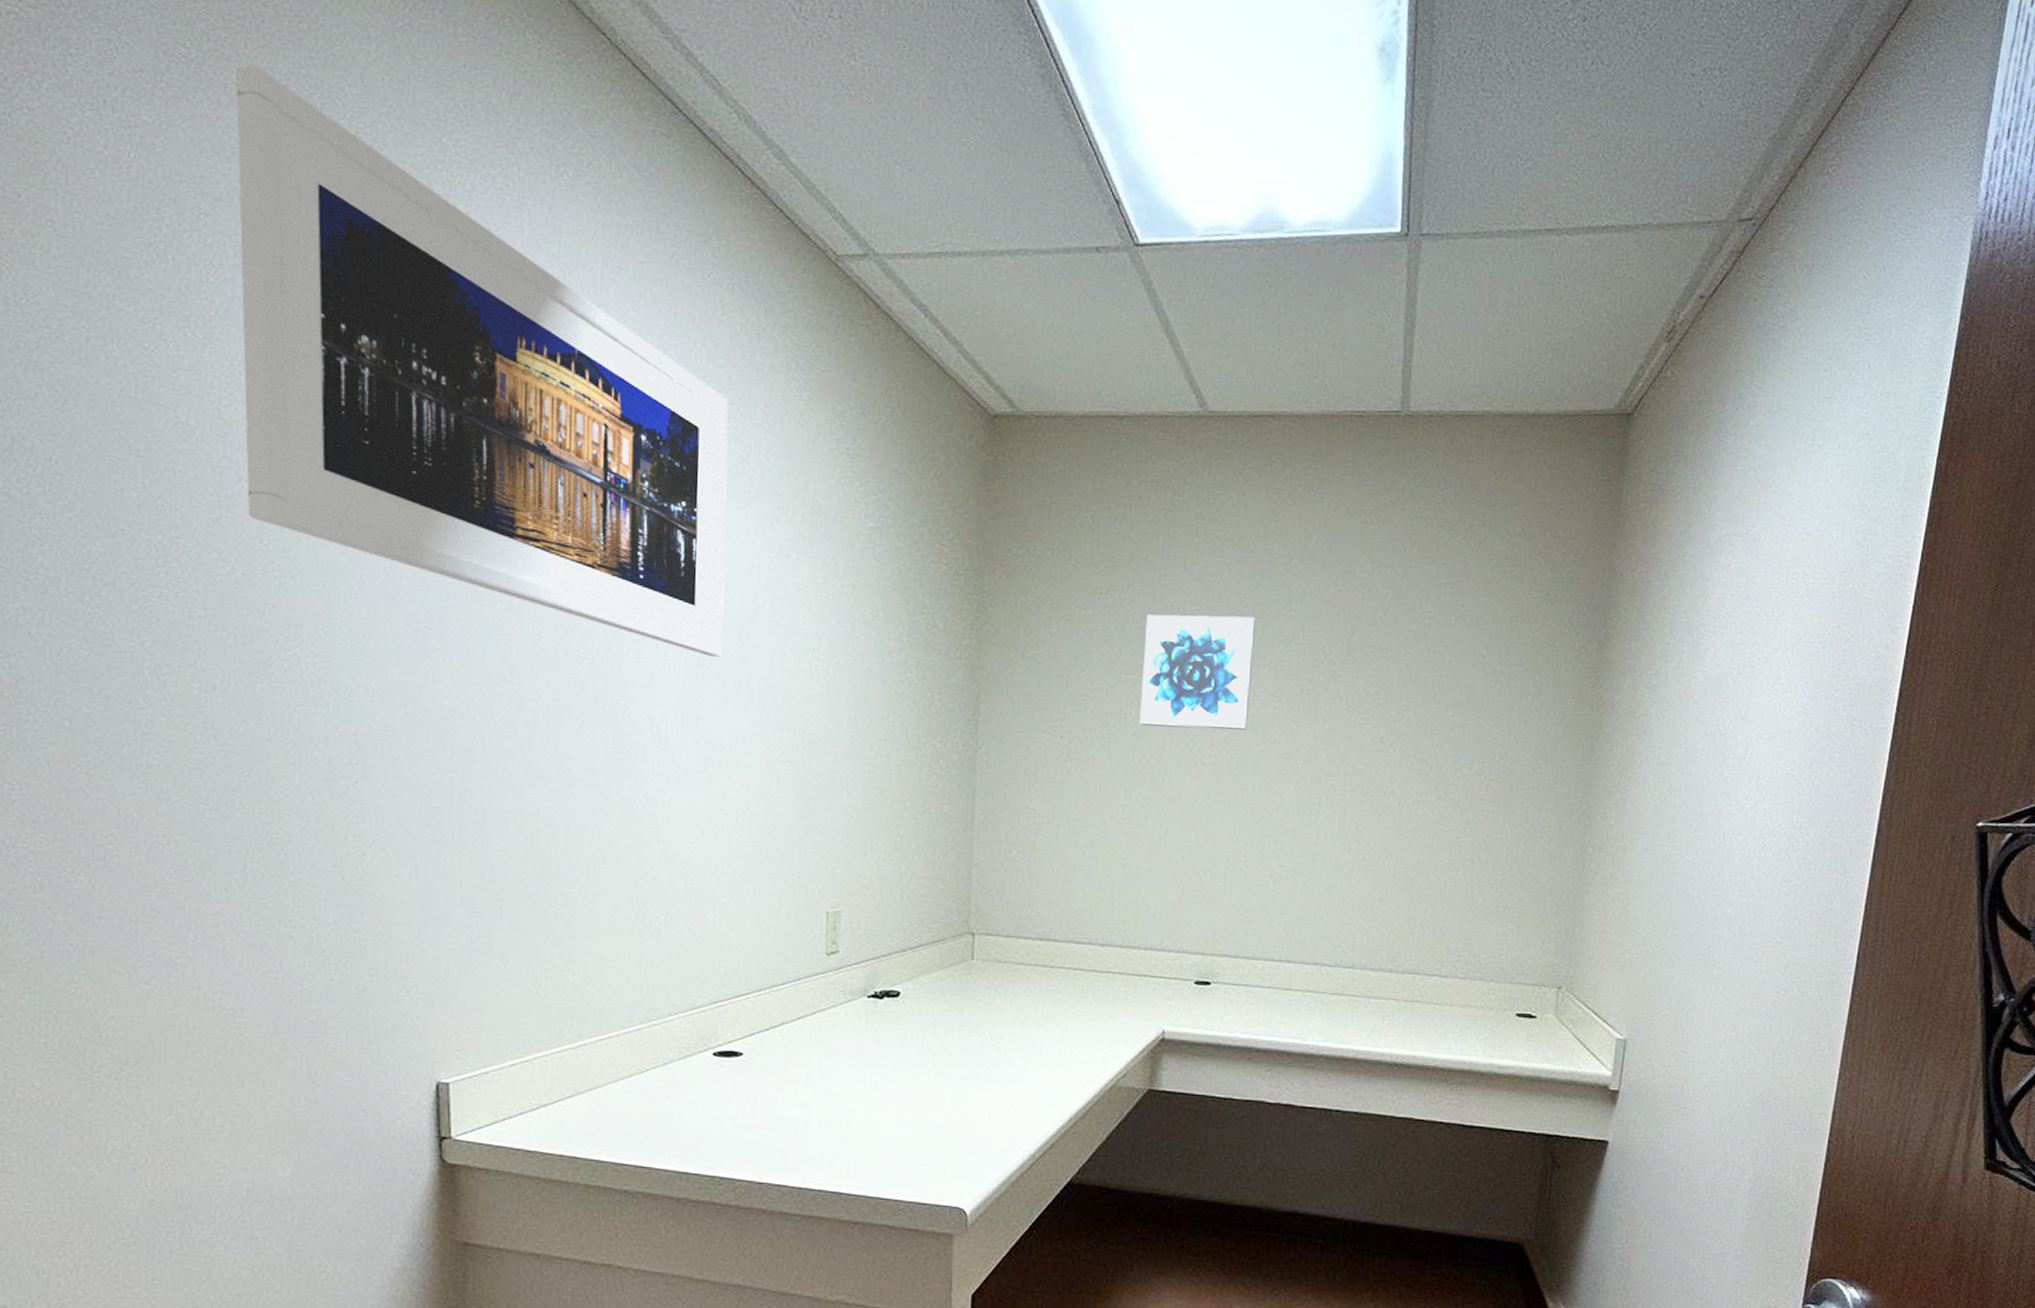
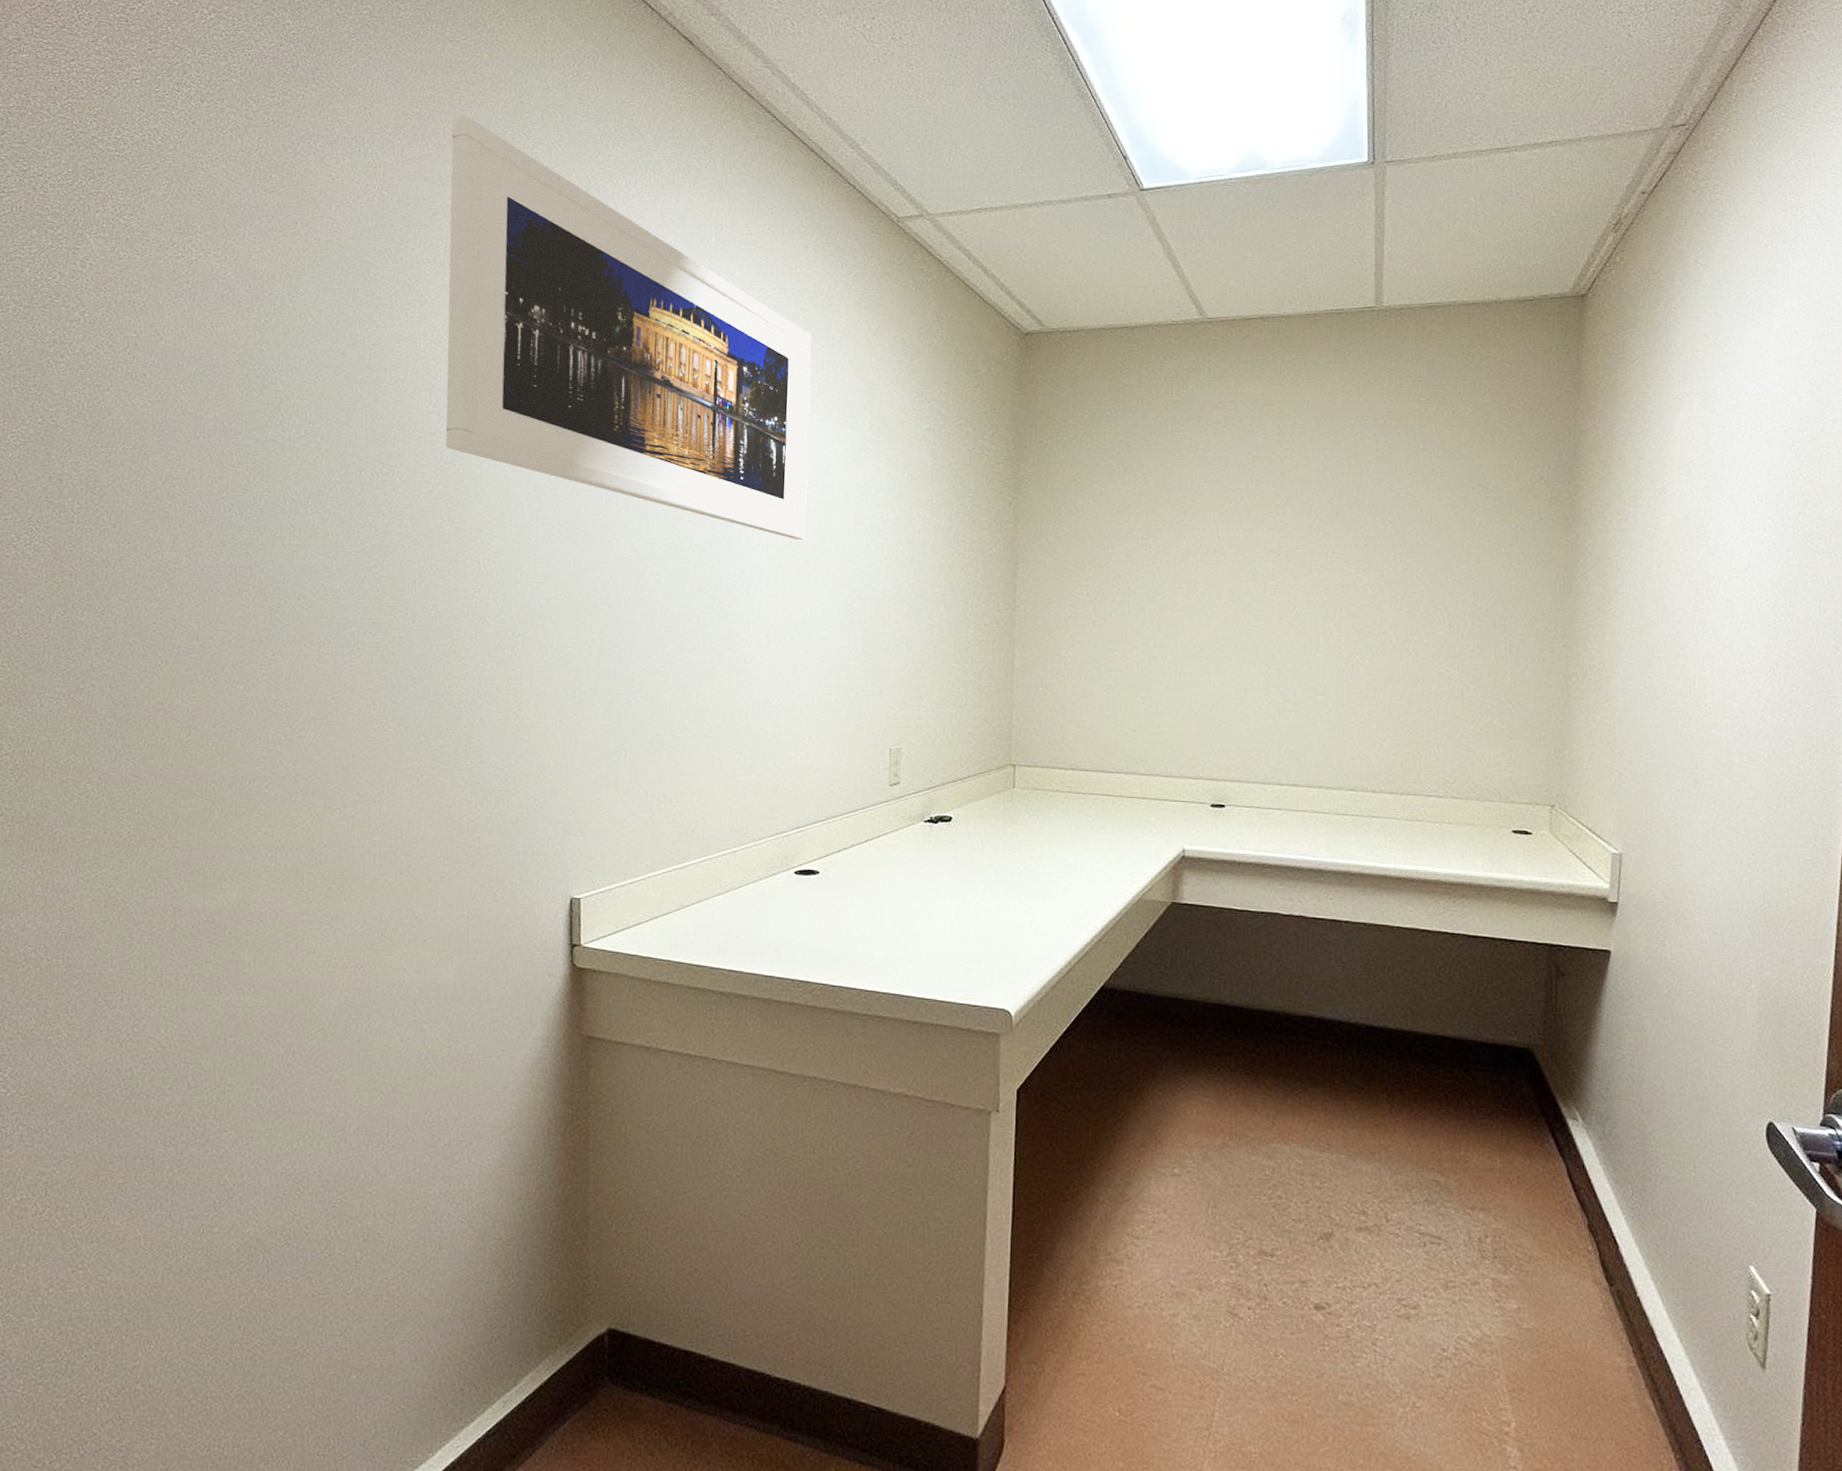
wall art: present [1139,614,1256,730] -> none [1154,486,1255,583]

